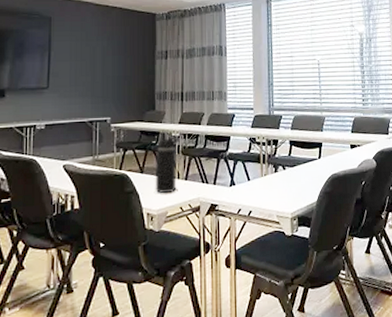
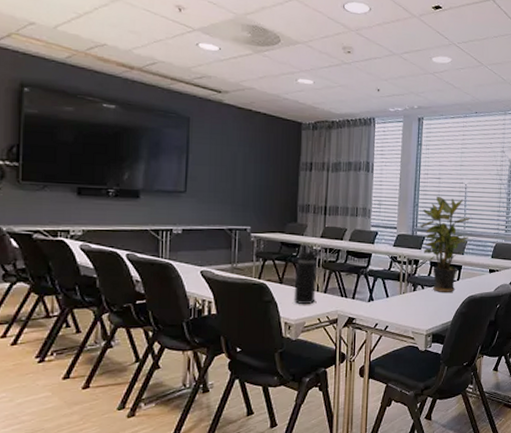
potted plant: none [275,75,326,172] -> present [419,197,470,292]

